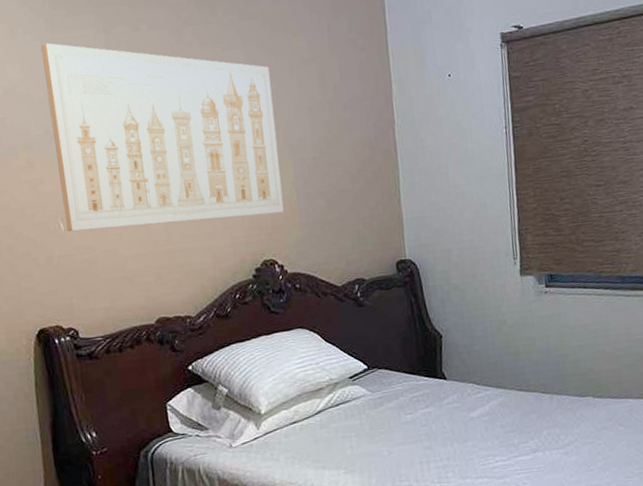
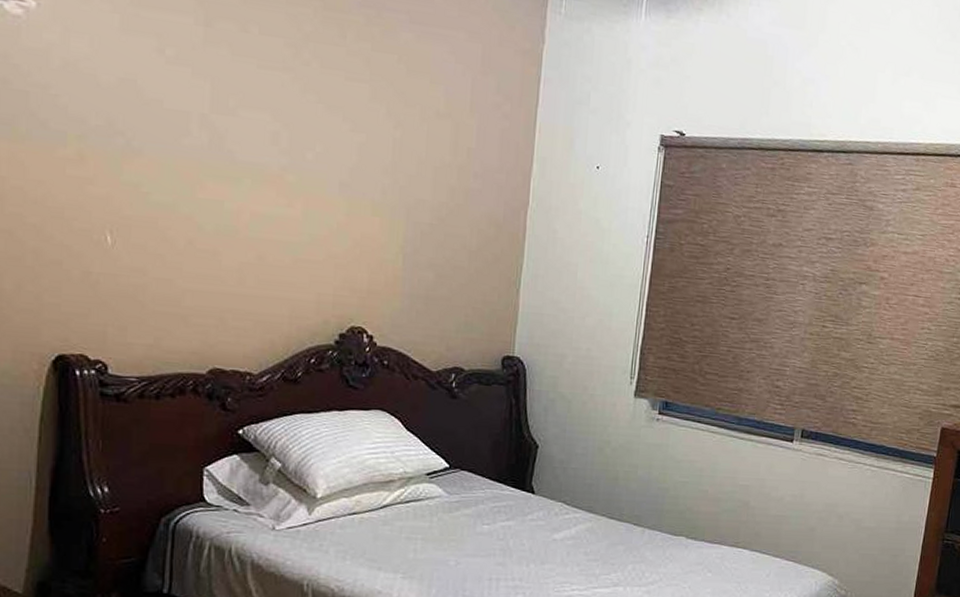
wall art: present [41,43,284,232] -> none [114,18,396,277]

